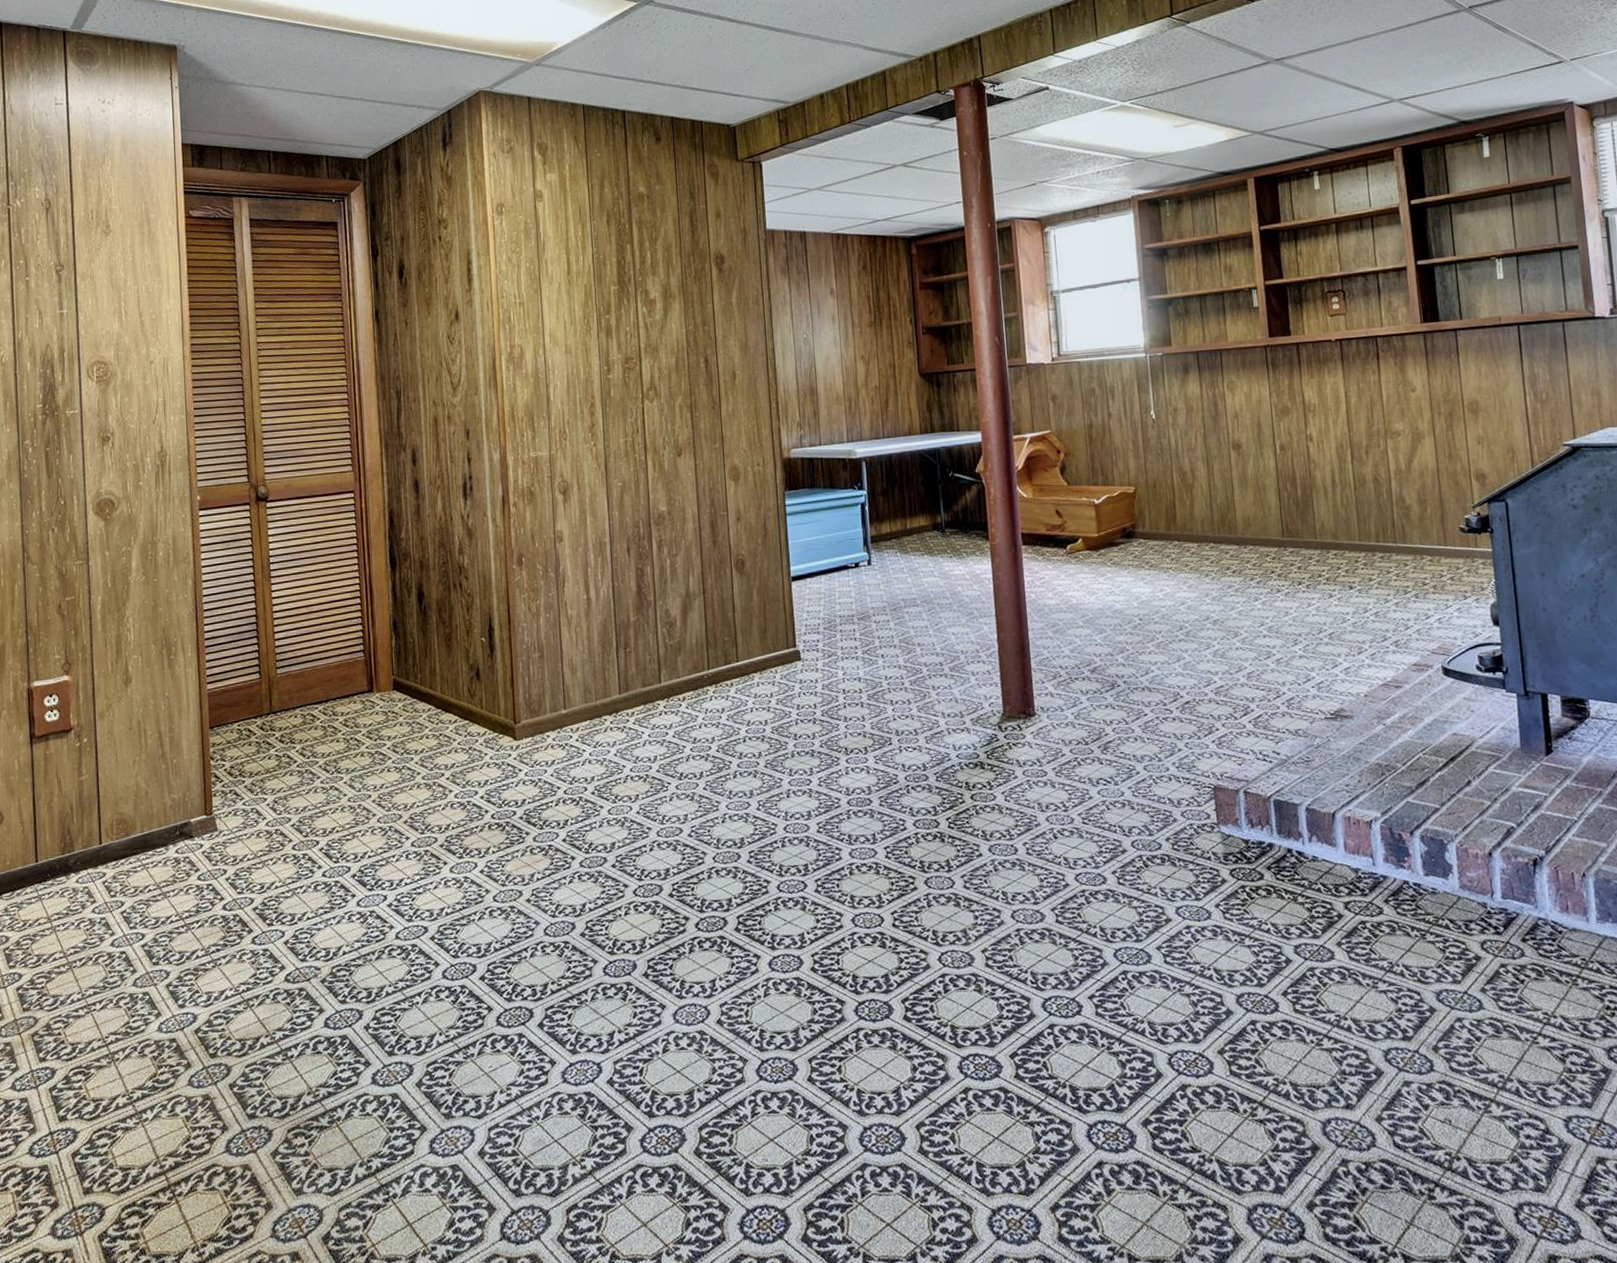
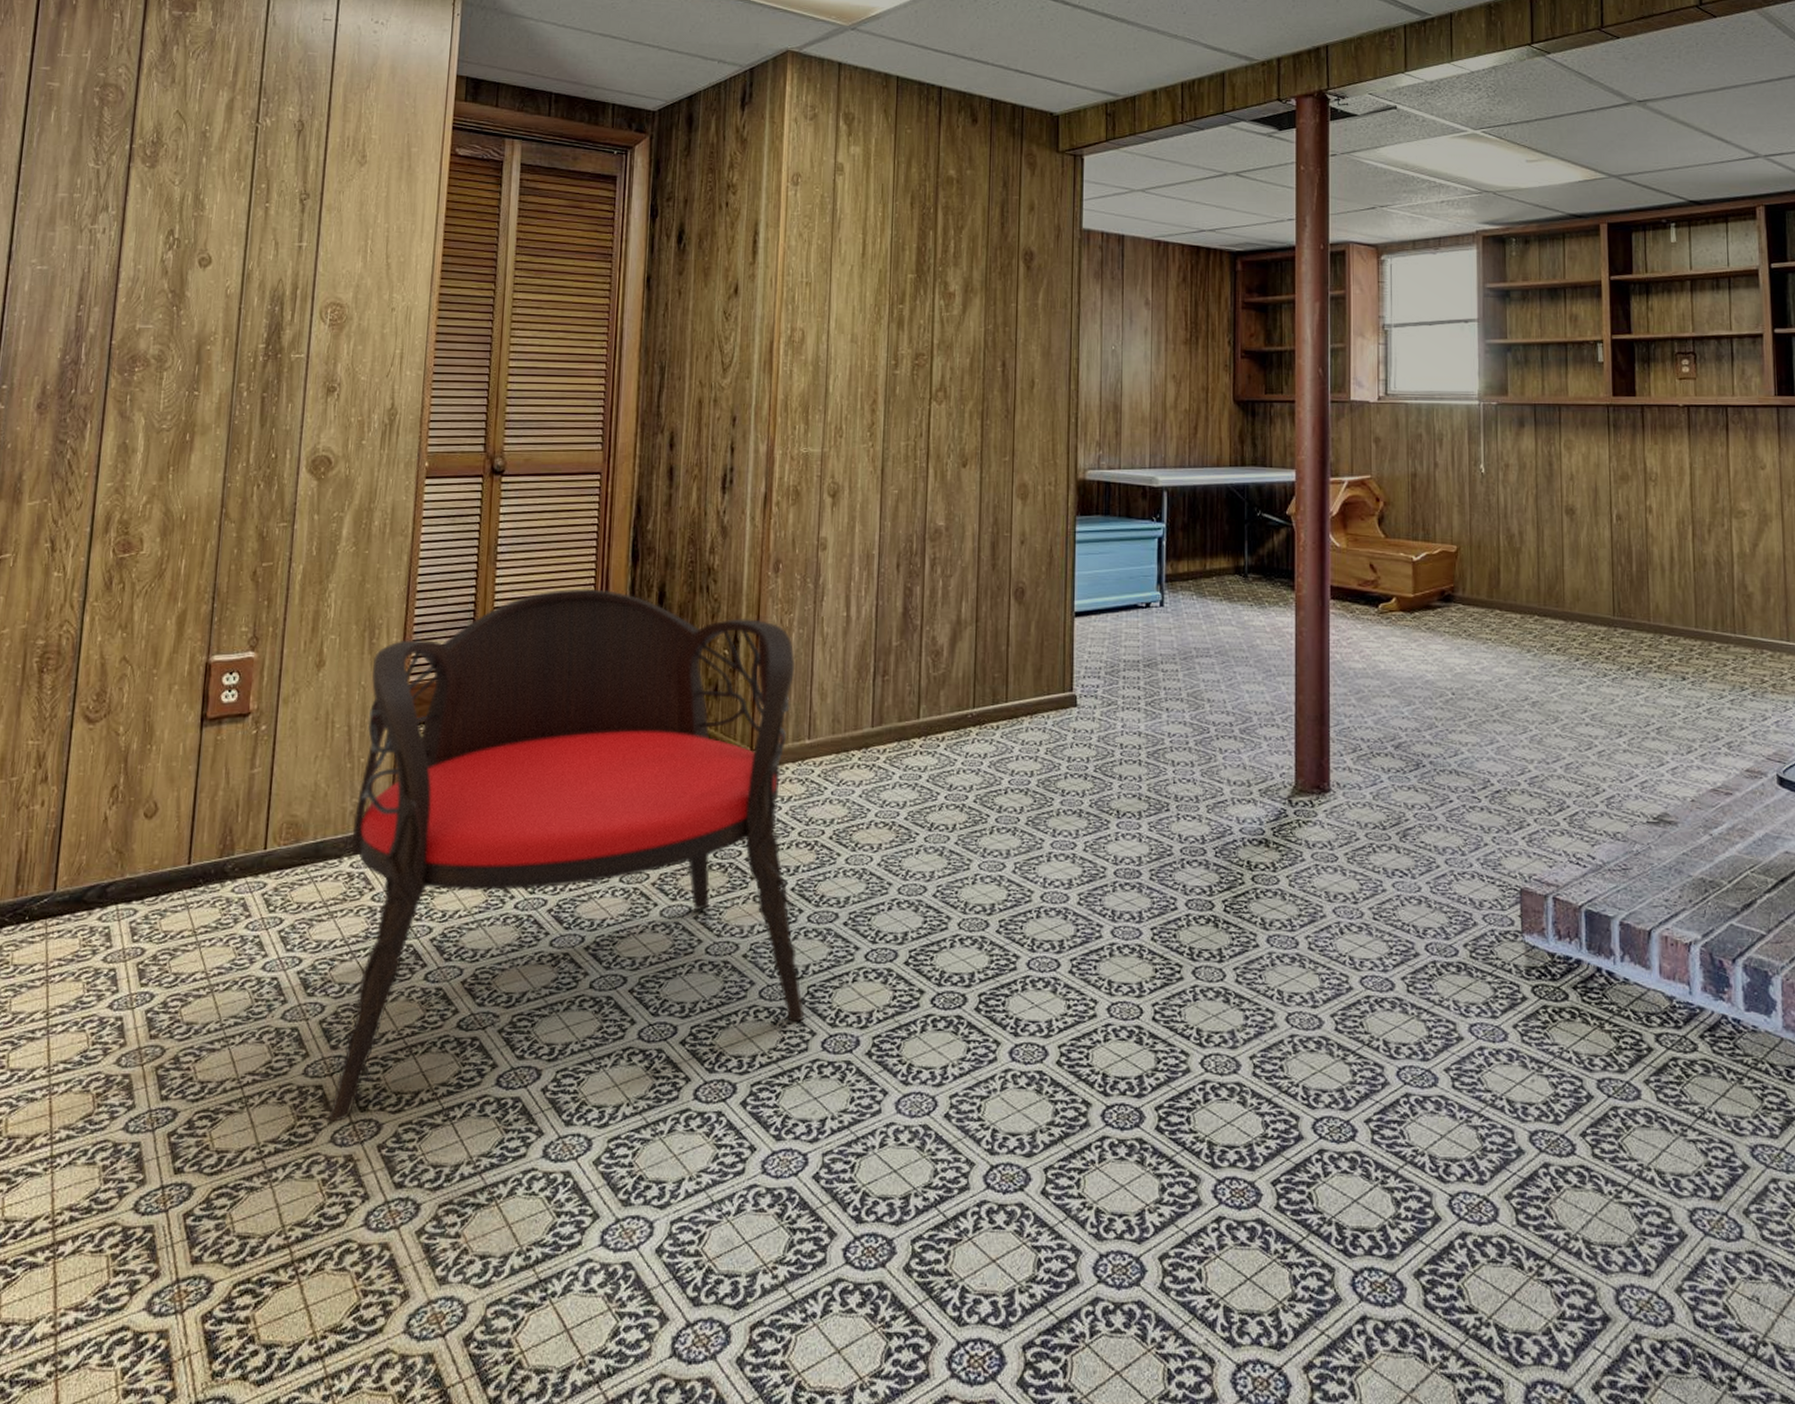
chair: none [173,594,586,1068] -> present [328,589,805,1122]

